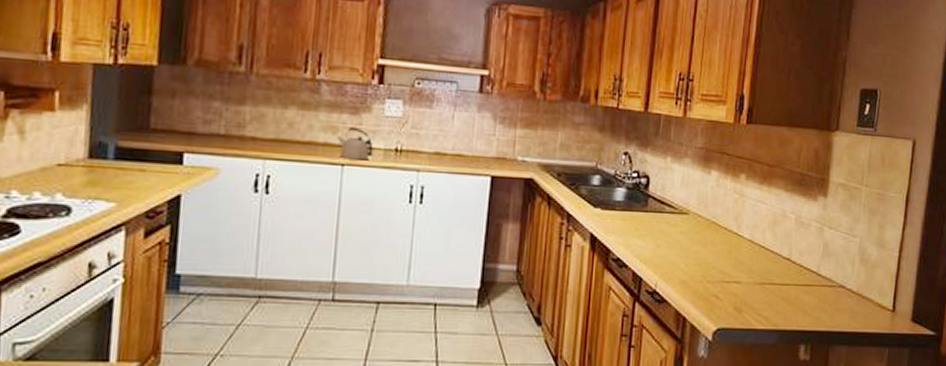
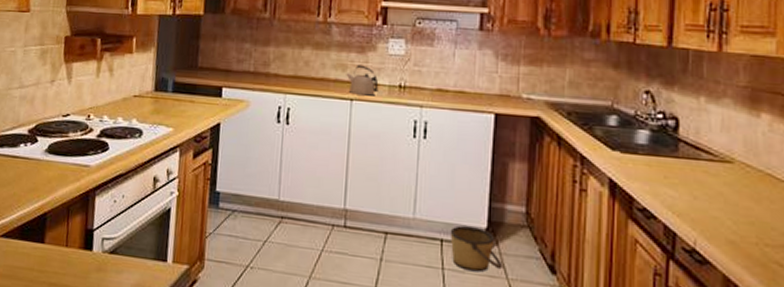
bucket: none [443,288,494,332] -> present [450,225,503,272]

